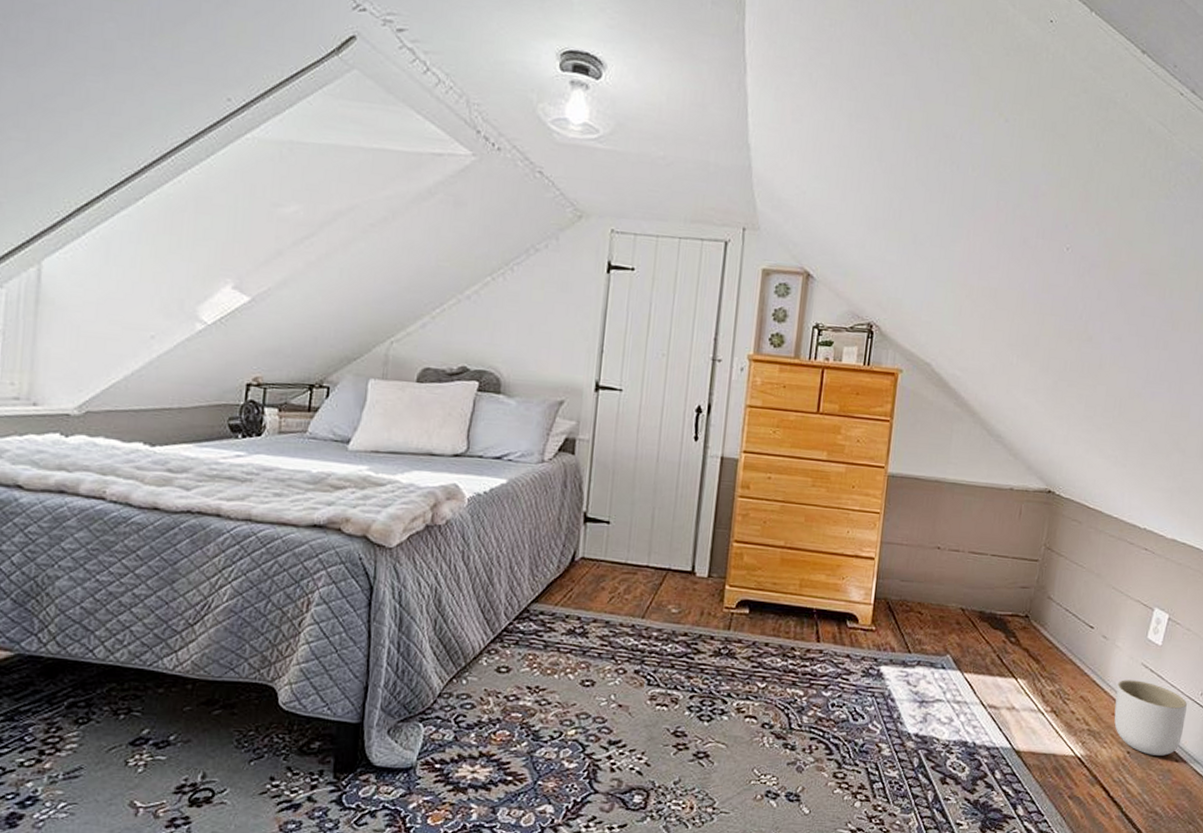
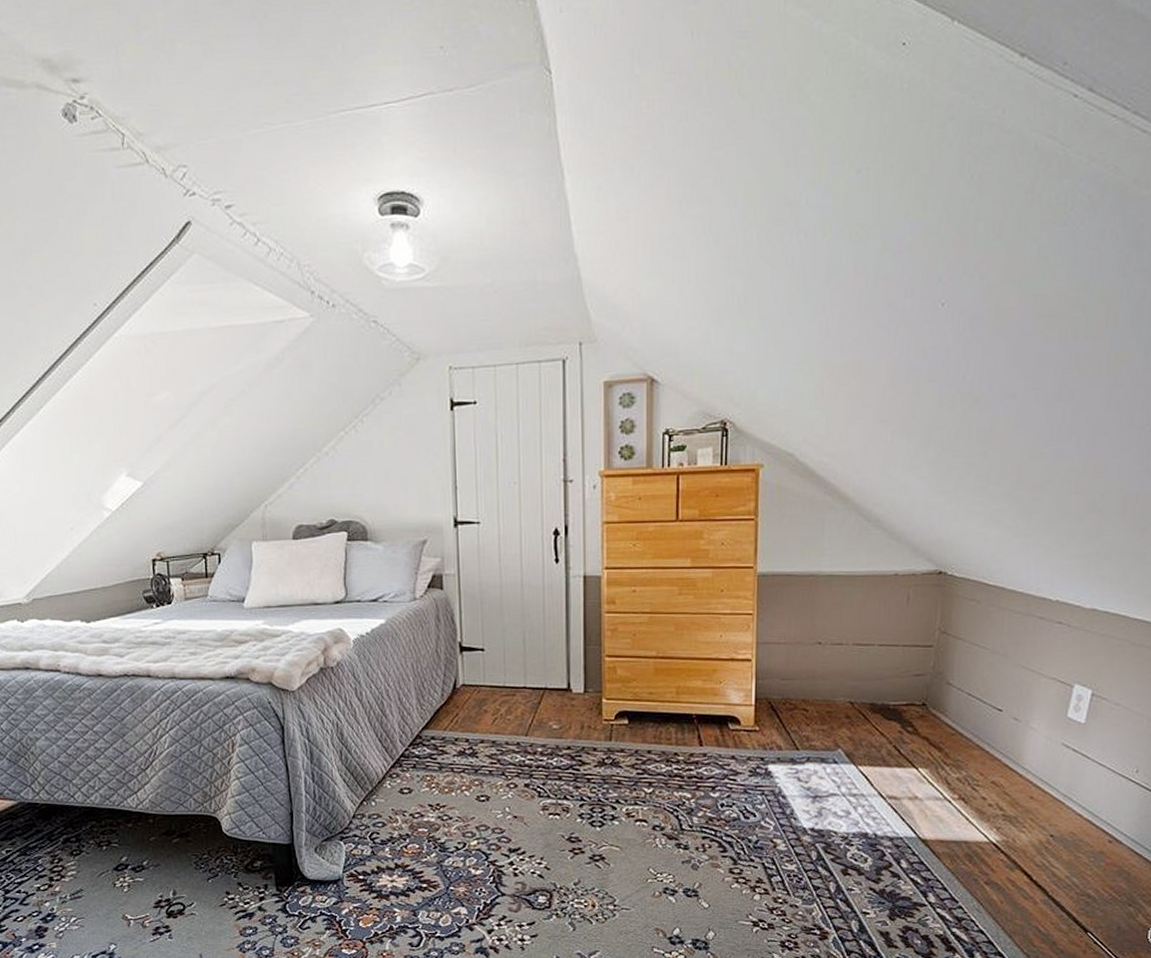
planter: present [1114,680,1187,756] -> none [1032,761,1120,837]

